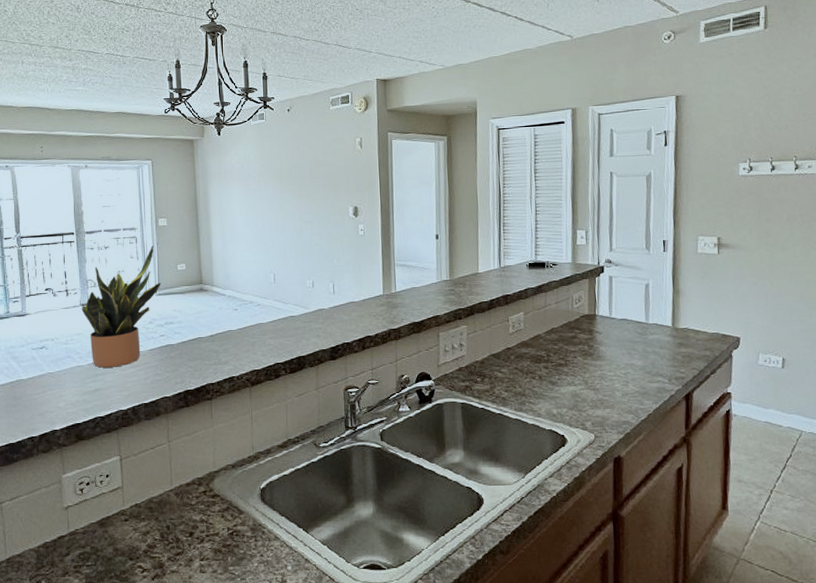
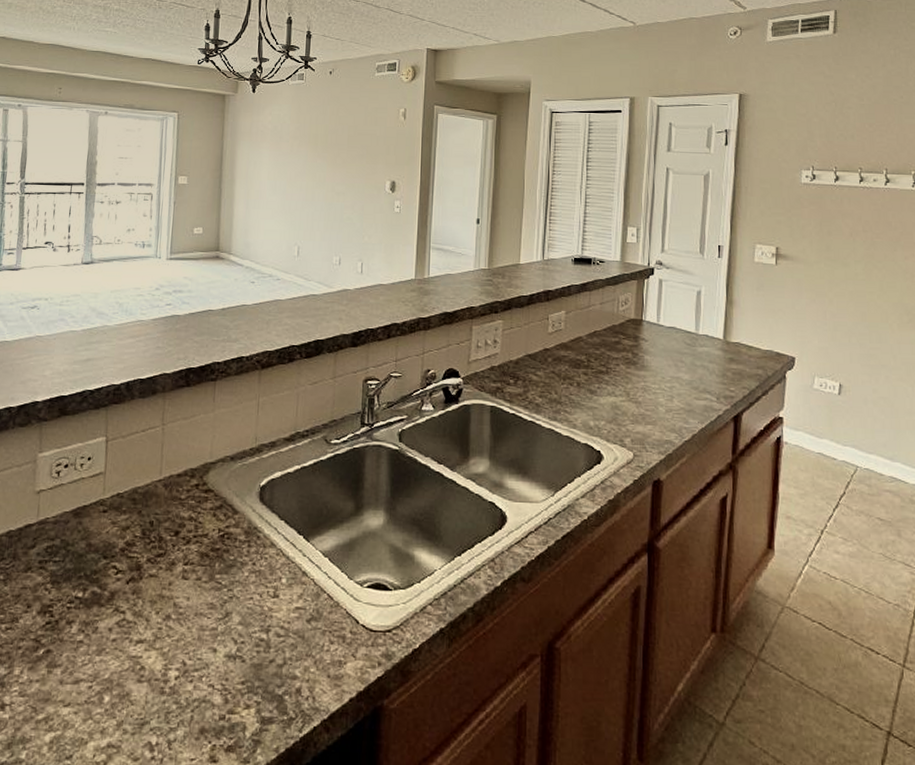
potted plant: present [82,245,161,368] -> none [83,204,174,336]

